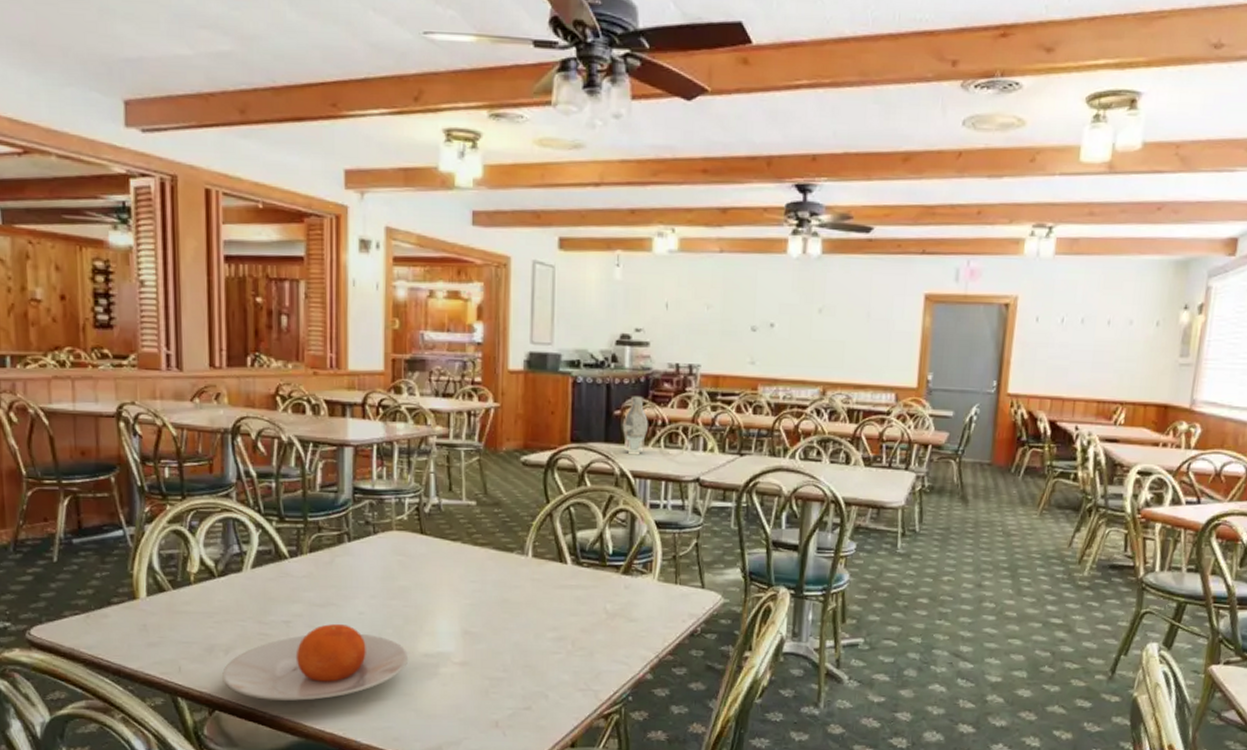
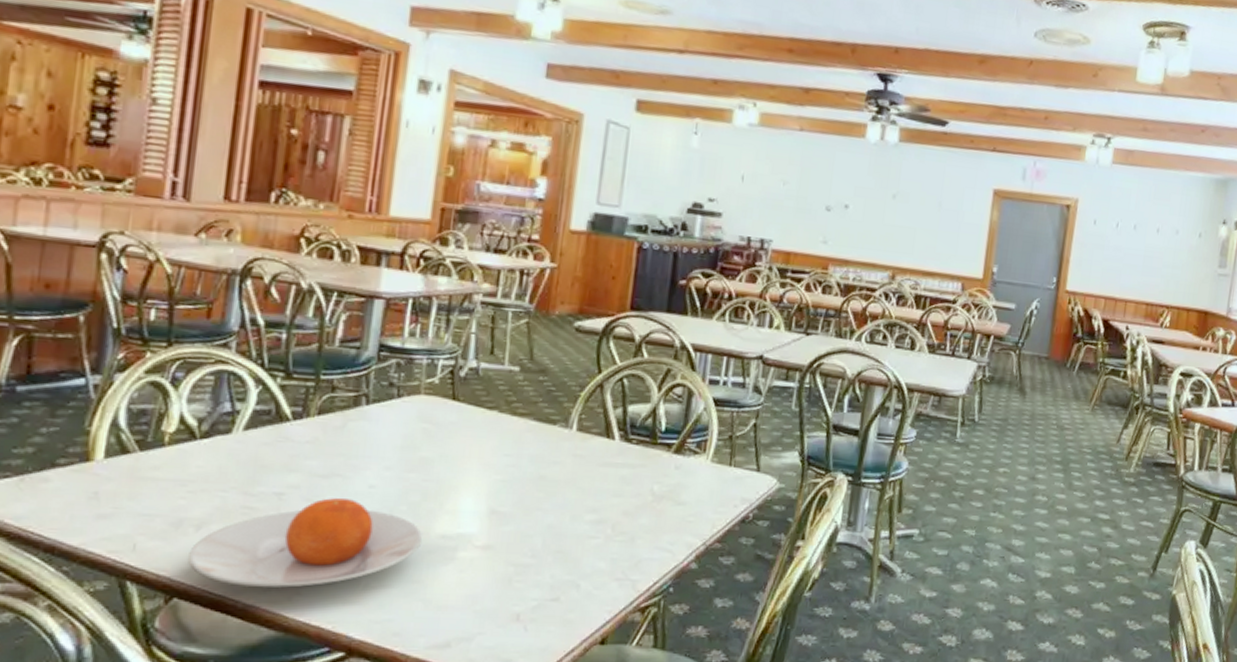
vase: present [622,396,649,455] -> none [687,266,715,328]

